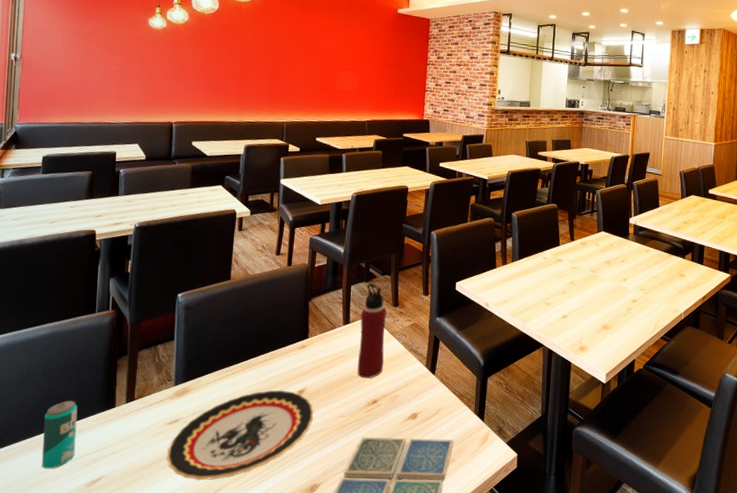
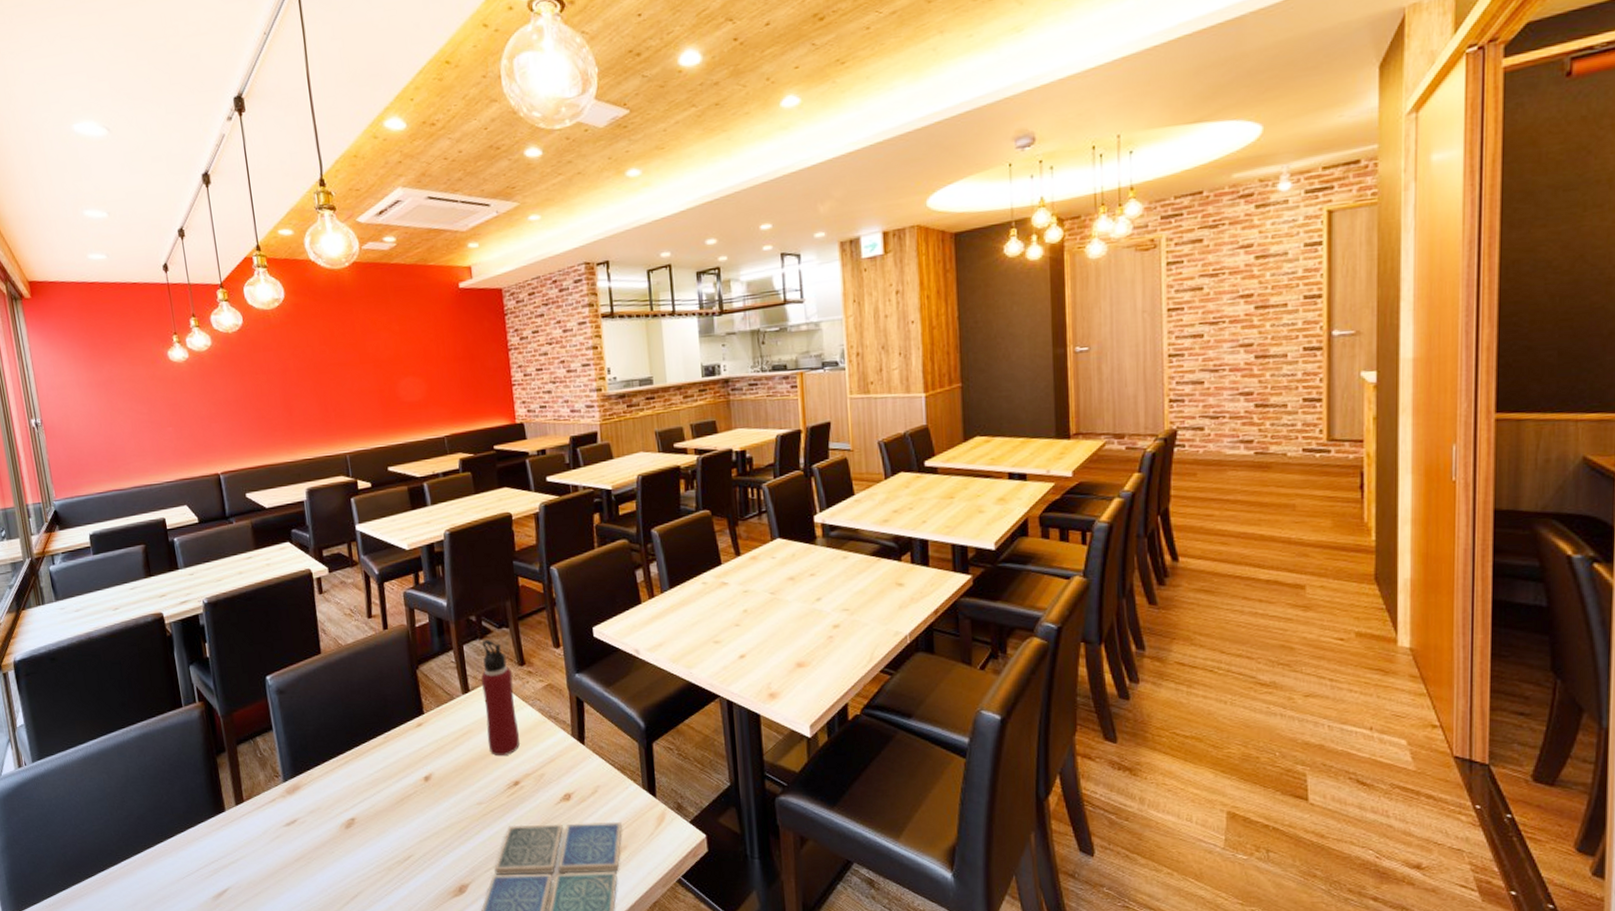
beverage can: present [42,401,78,469] -> none [154,807,195,883]
plate: present [166,390,314,480] -> none [290,777,448,887]

